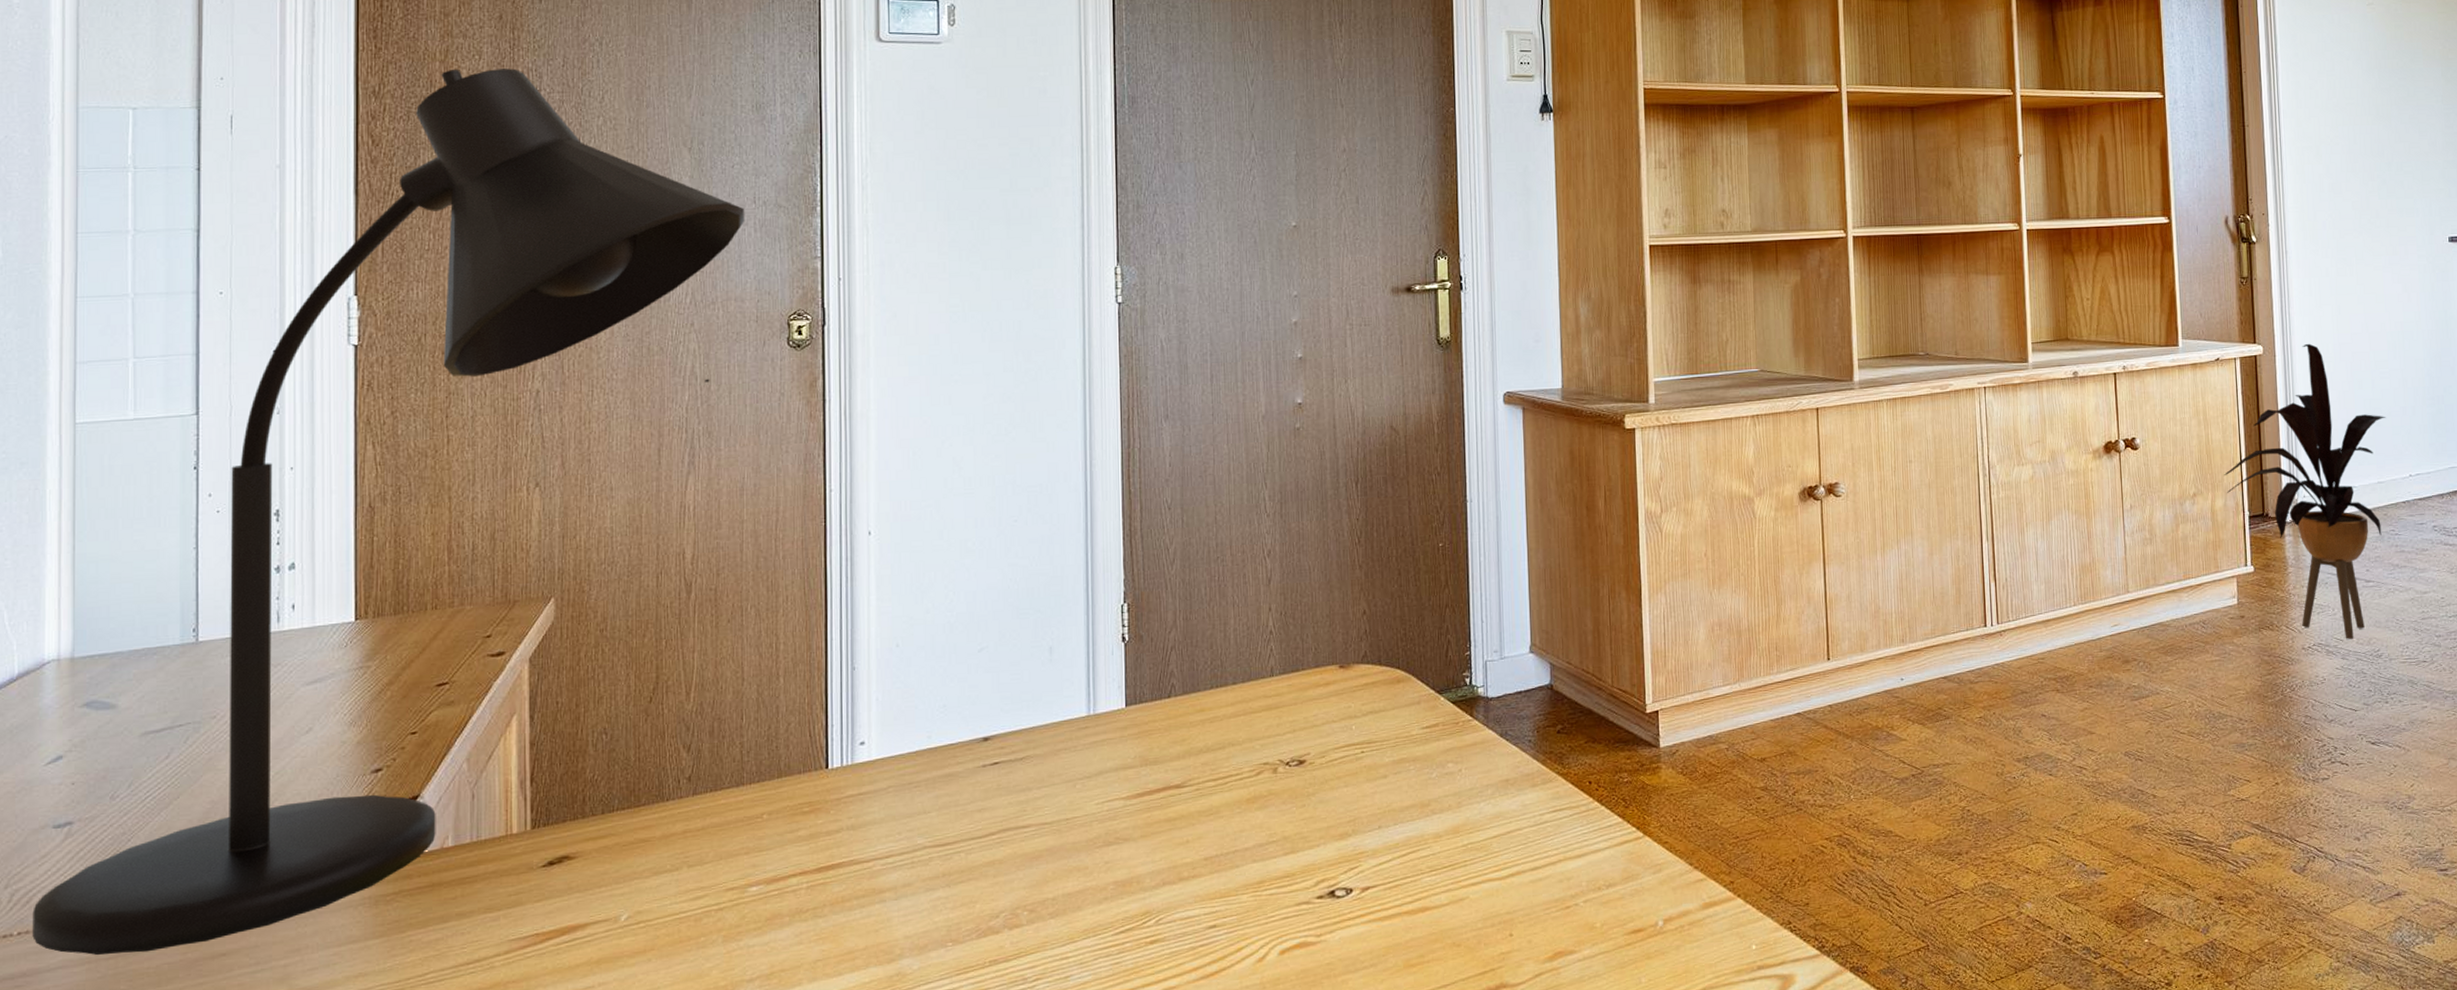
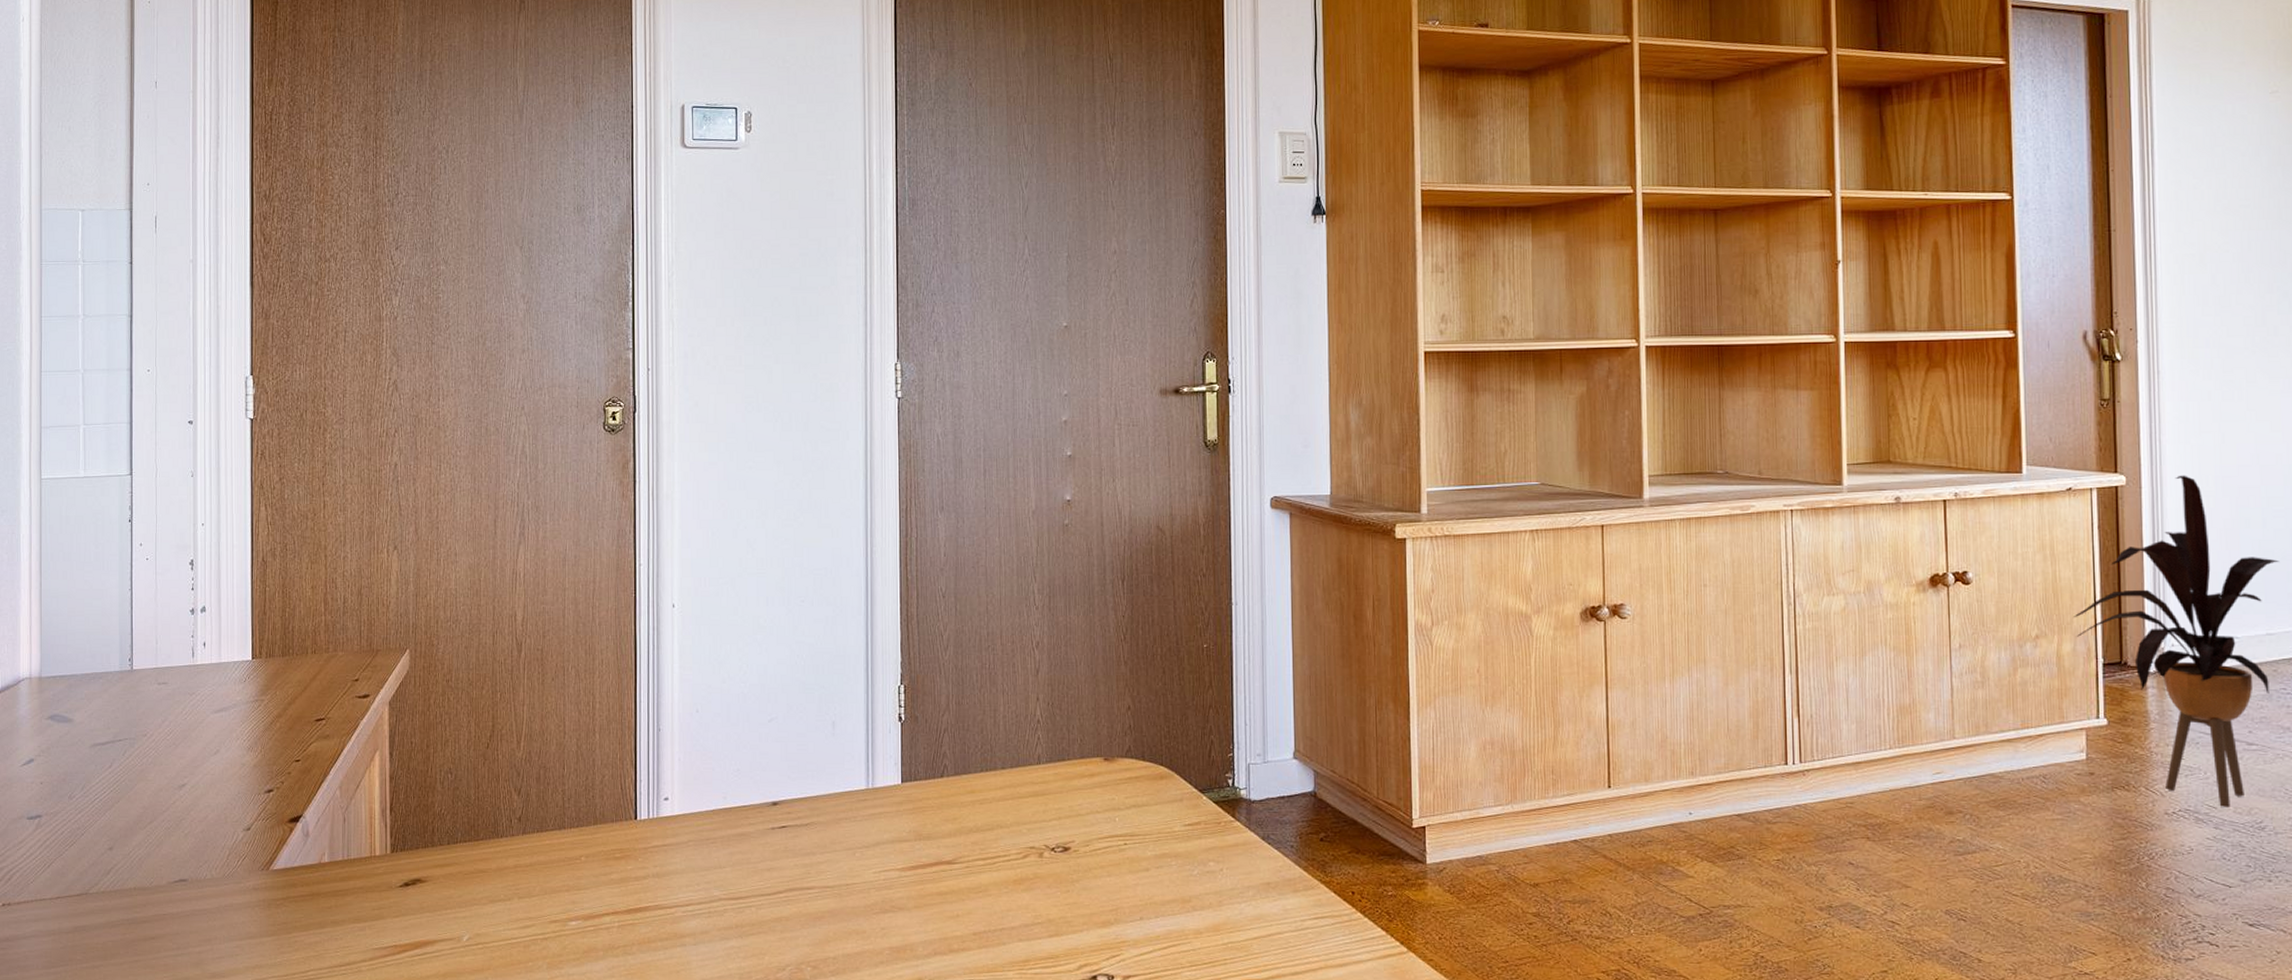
desk lamp: present [32,68,745,956] -> none [13,174,568,930]

